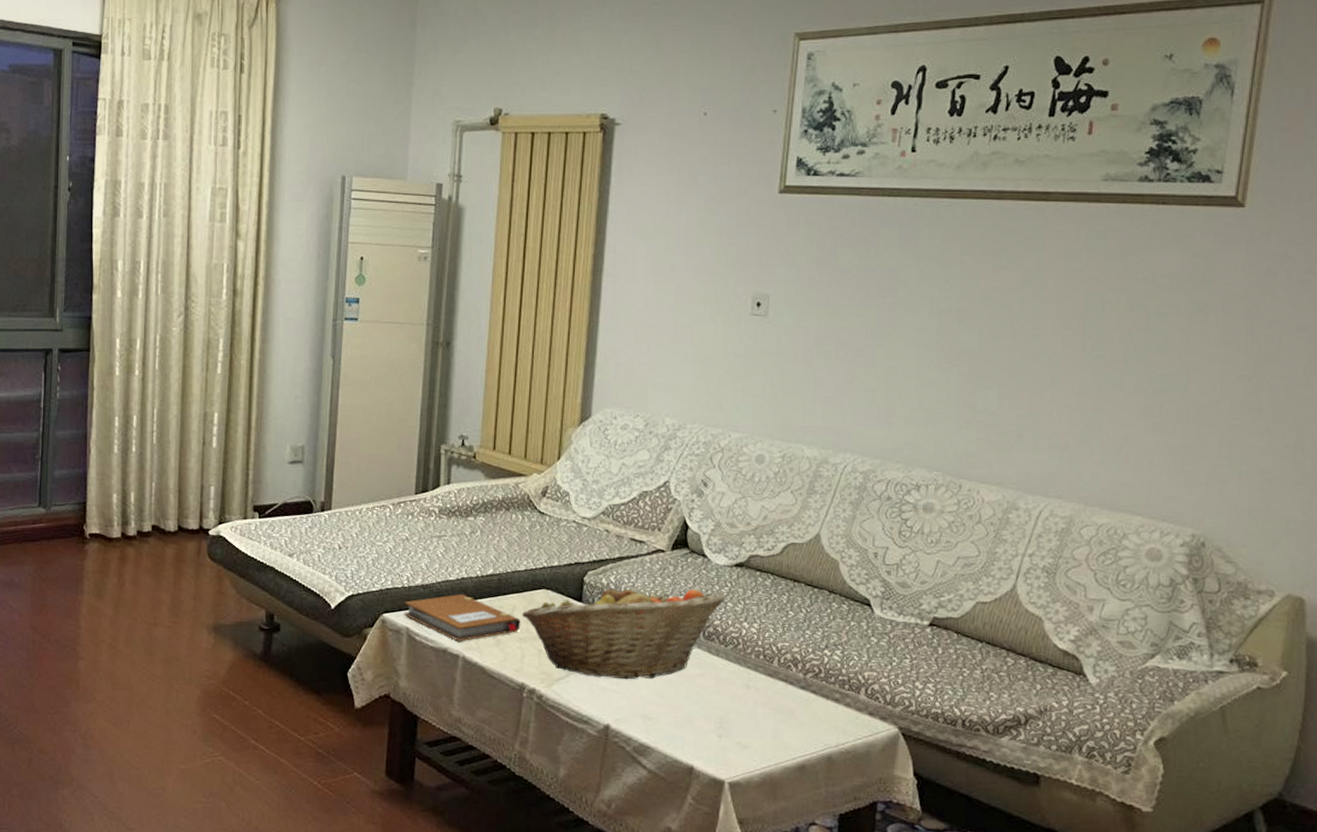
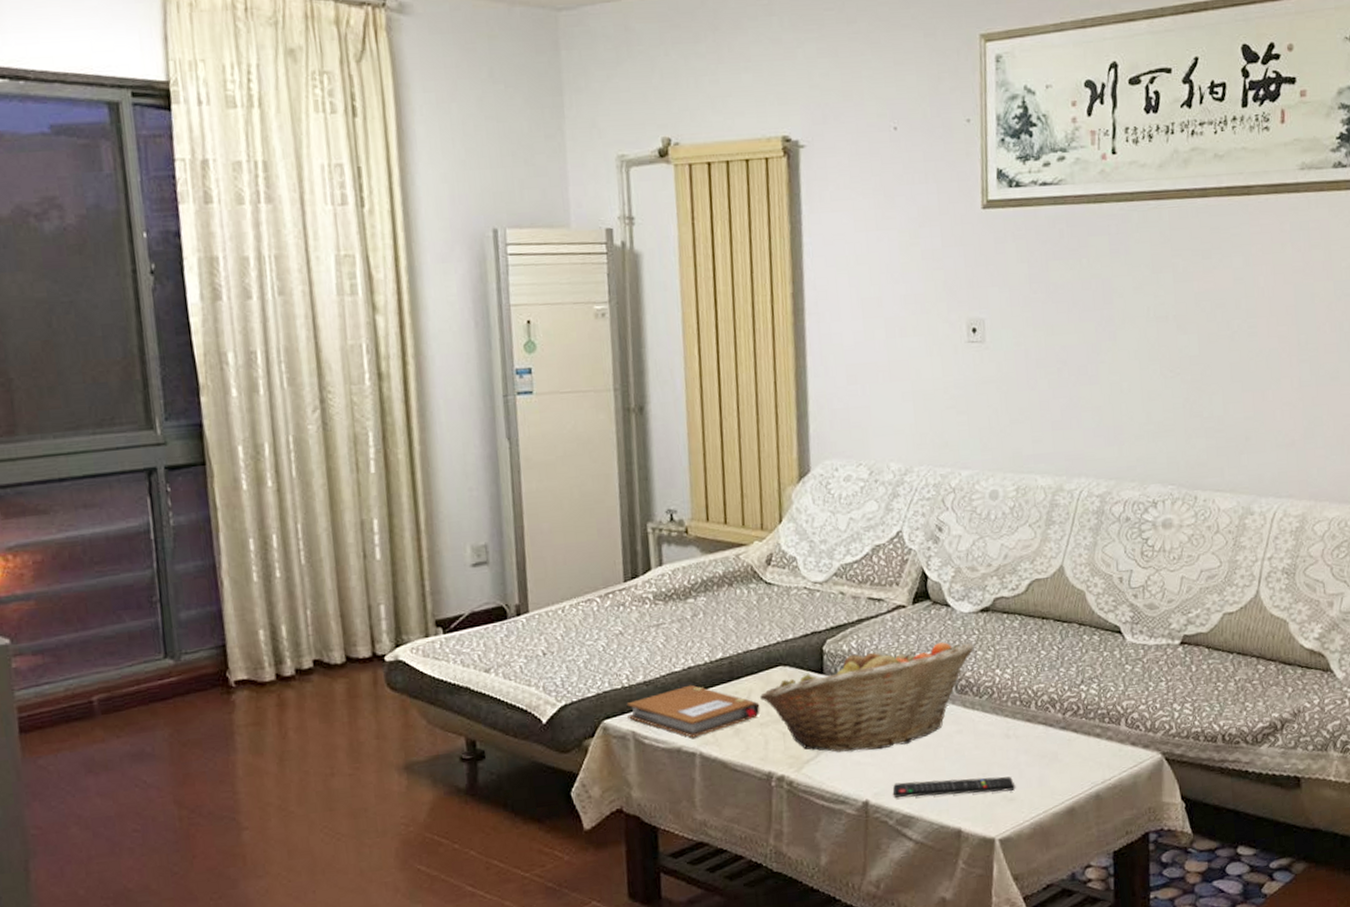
remote control: none [633,713,750,739] -> present [892,776,1016,798]

